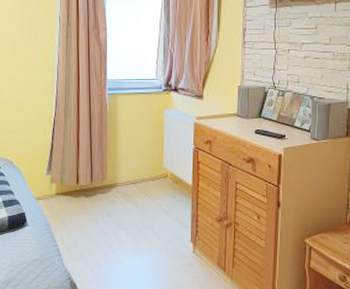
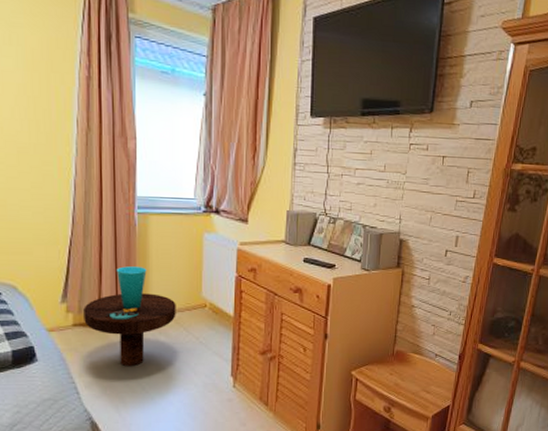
side table: none [64,141,142,232] -> present [84,266,176,367]

